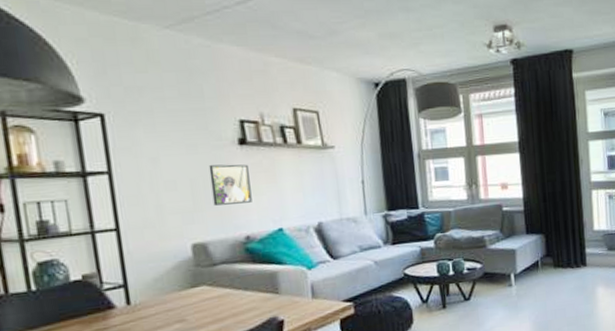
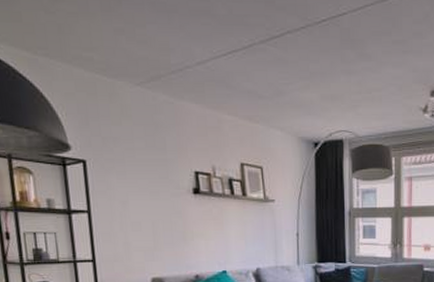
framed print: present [208,164,252,206] -> none [167,210,202,246]

